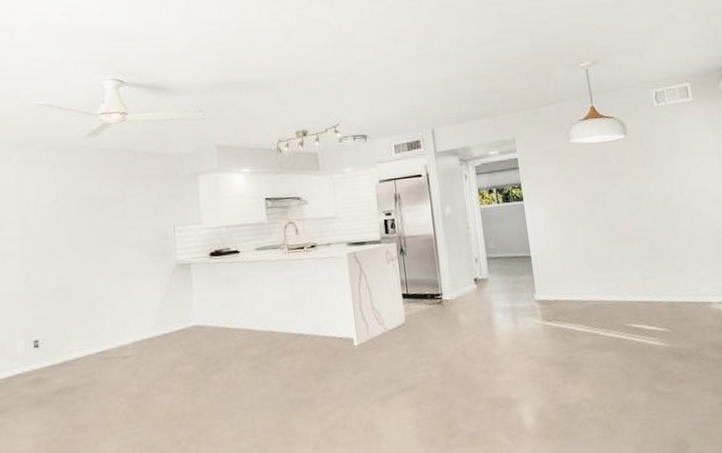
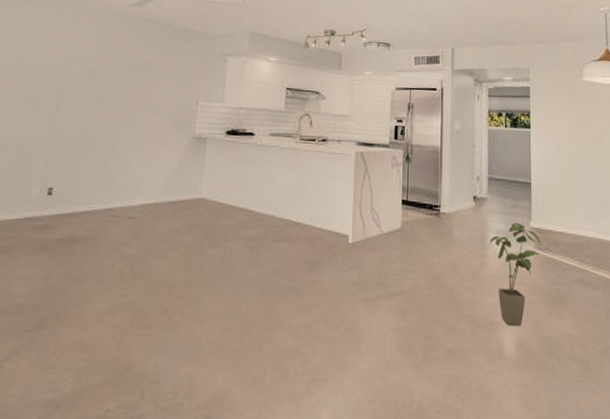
house plant: none [496,298,548,400] -> present [489,223,541,326]

